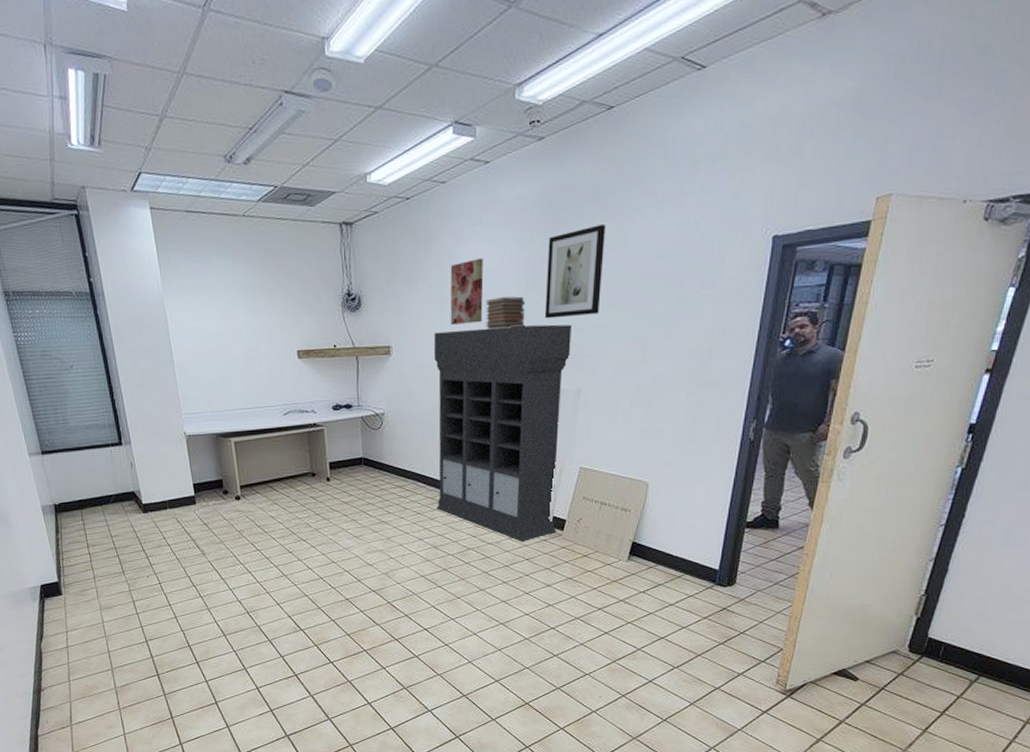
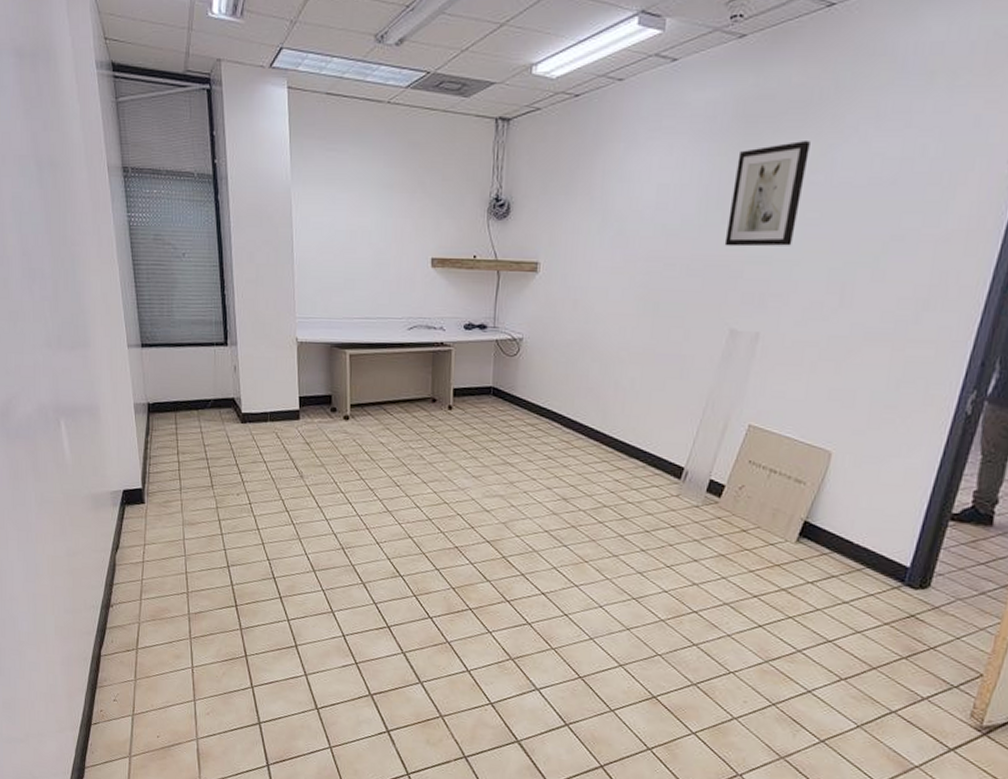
shelving unit: present [433,324,572,541] -> none [571,251,757,504]
wall art: present [450,258,484,325] -> none [611,170,658,244]
book stack: present [485,296,526,329] -> none [651,217,704,254]

